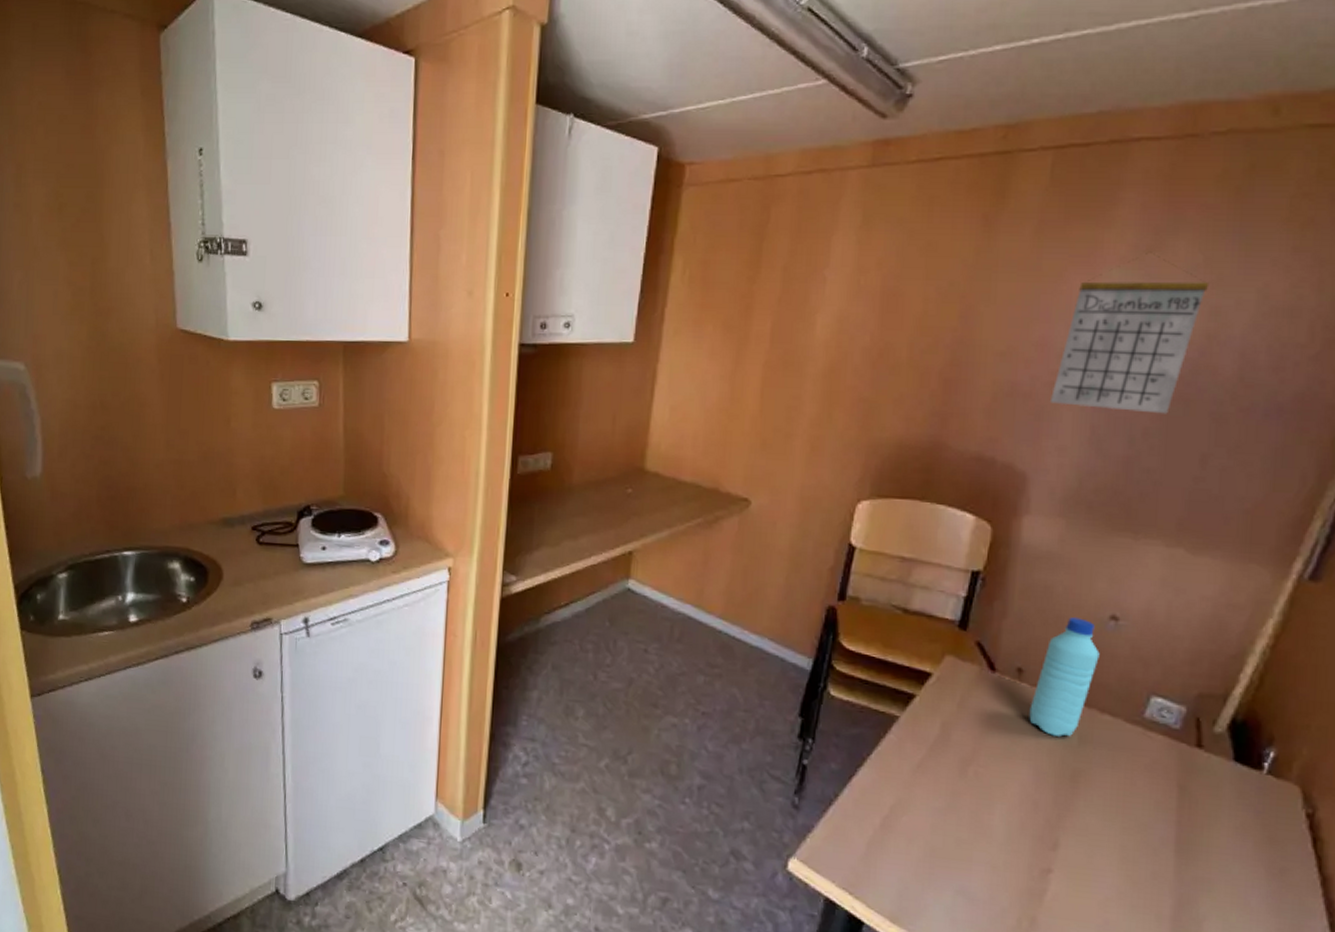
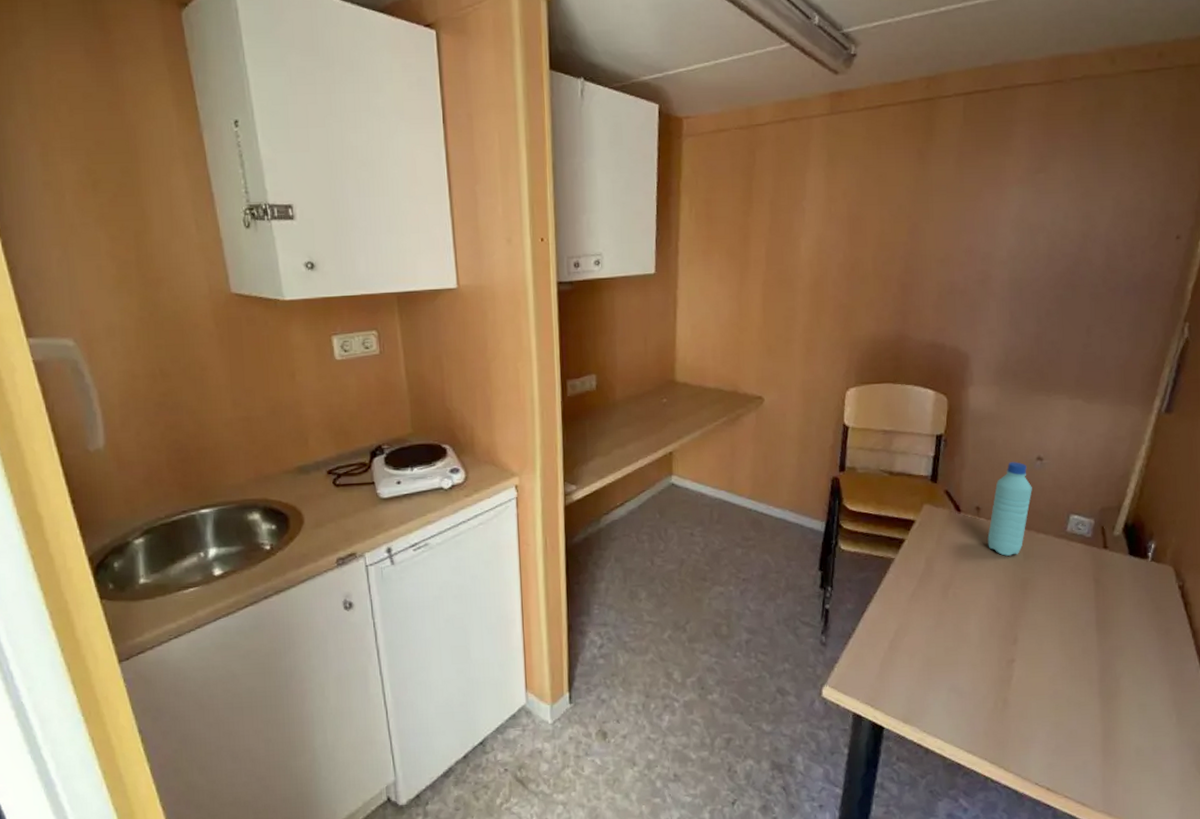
calendar: present [1049,252,1210,414] -> none [979,173,1081,298]

